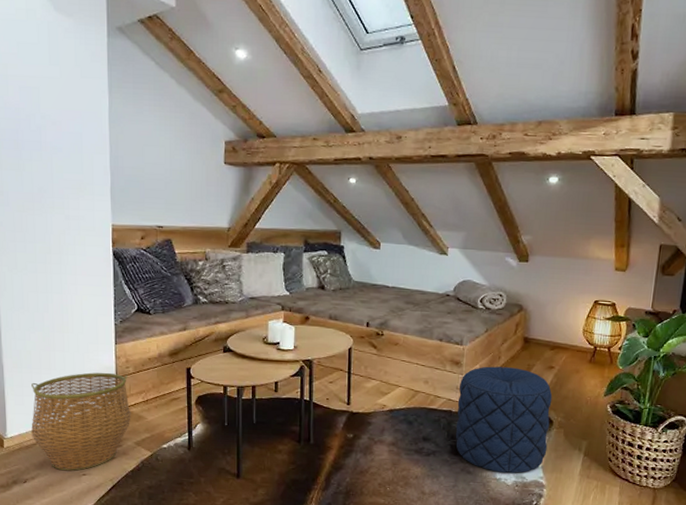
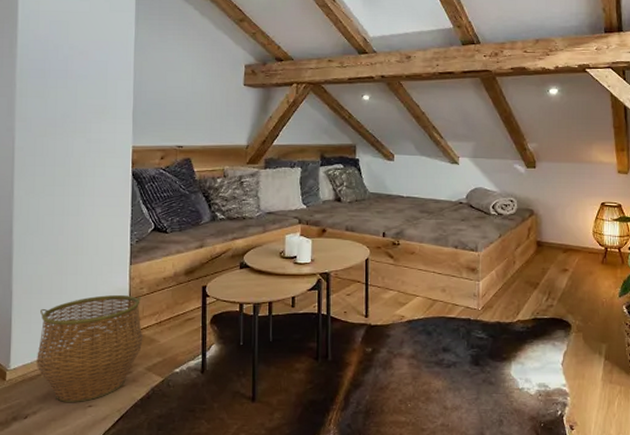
pouf: present [455,366,553,473] -> none [475,271,569,381]

